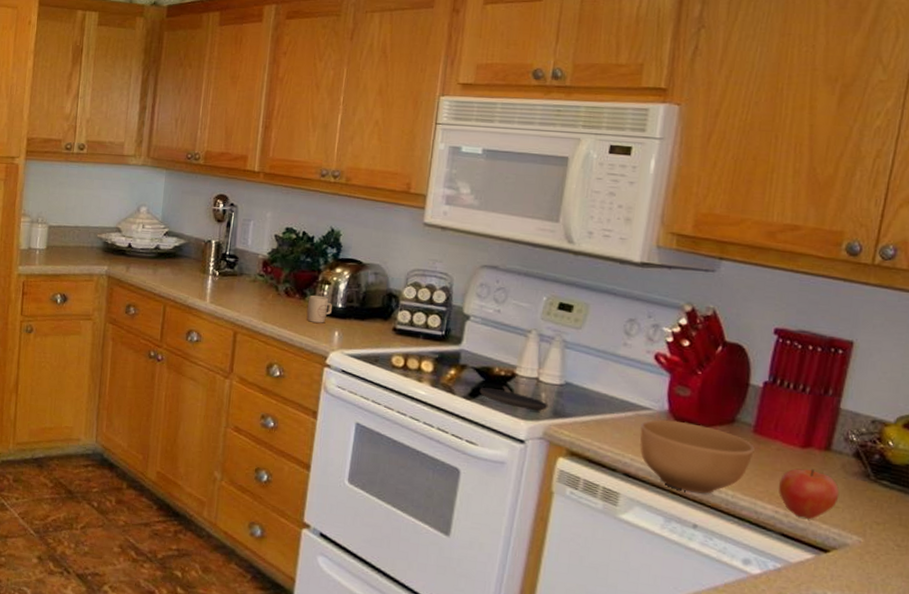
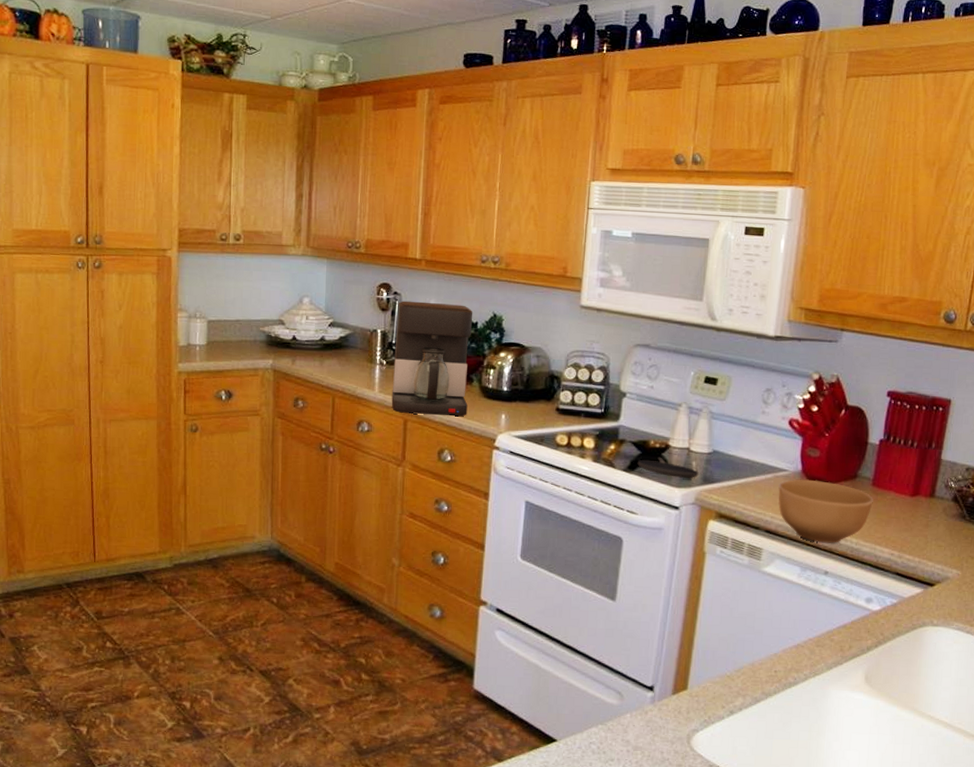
coffee maker: none [222,212,310,332] -> present [391,301,473,417]
mug: present [306,295,332,323] -> none [474,380,498,407]
apple: present [778,468,840,519] -> none [893,514,942,558]

